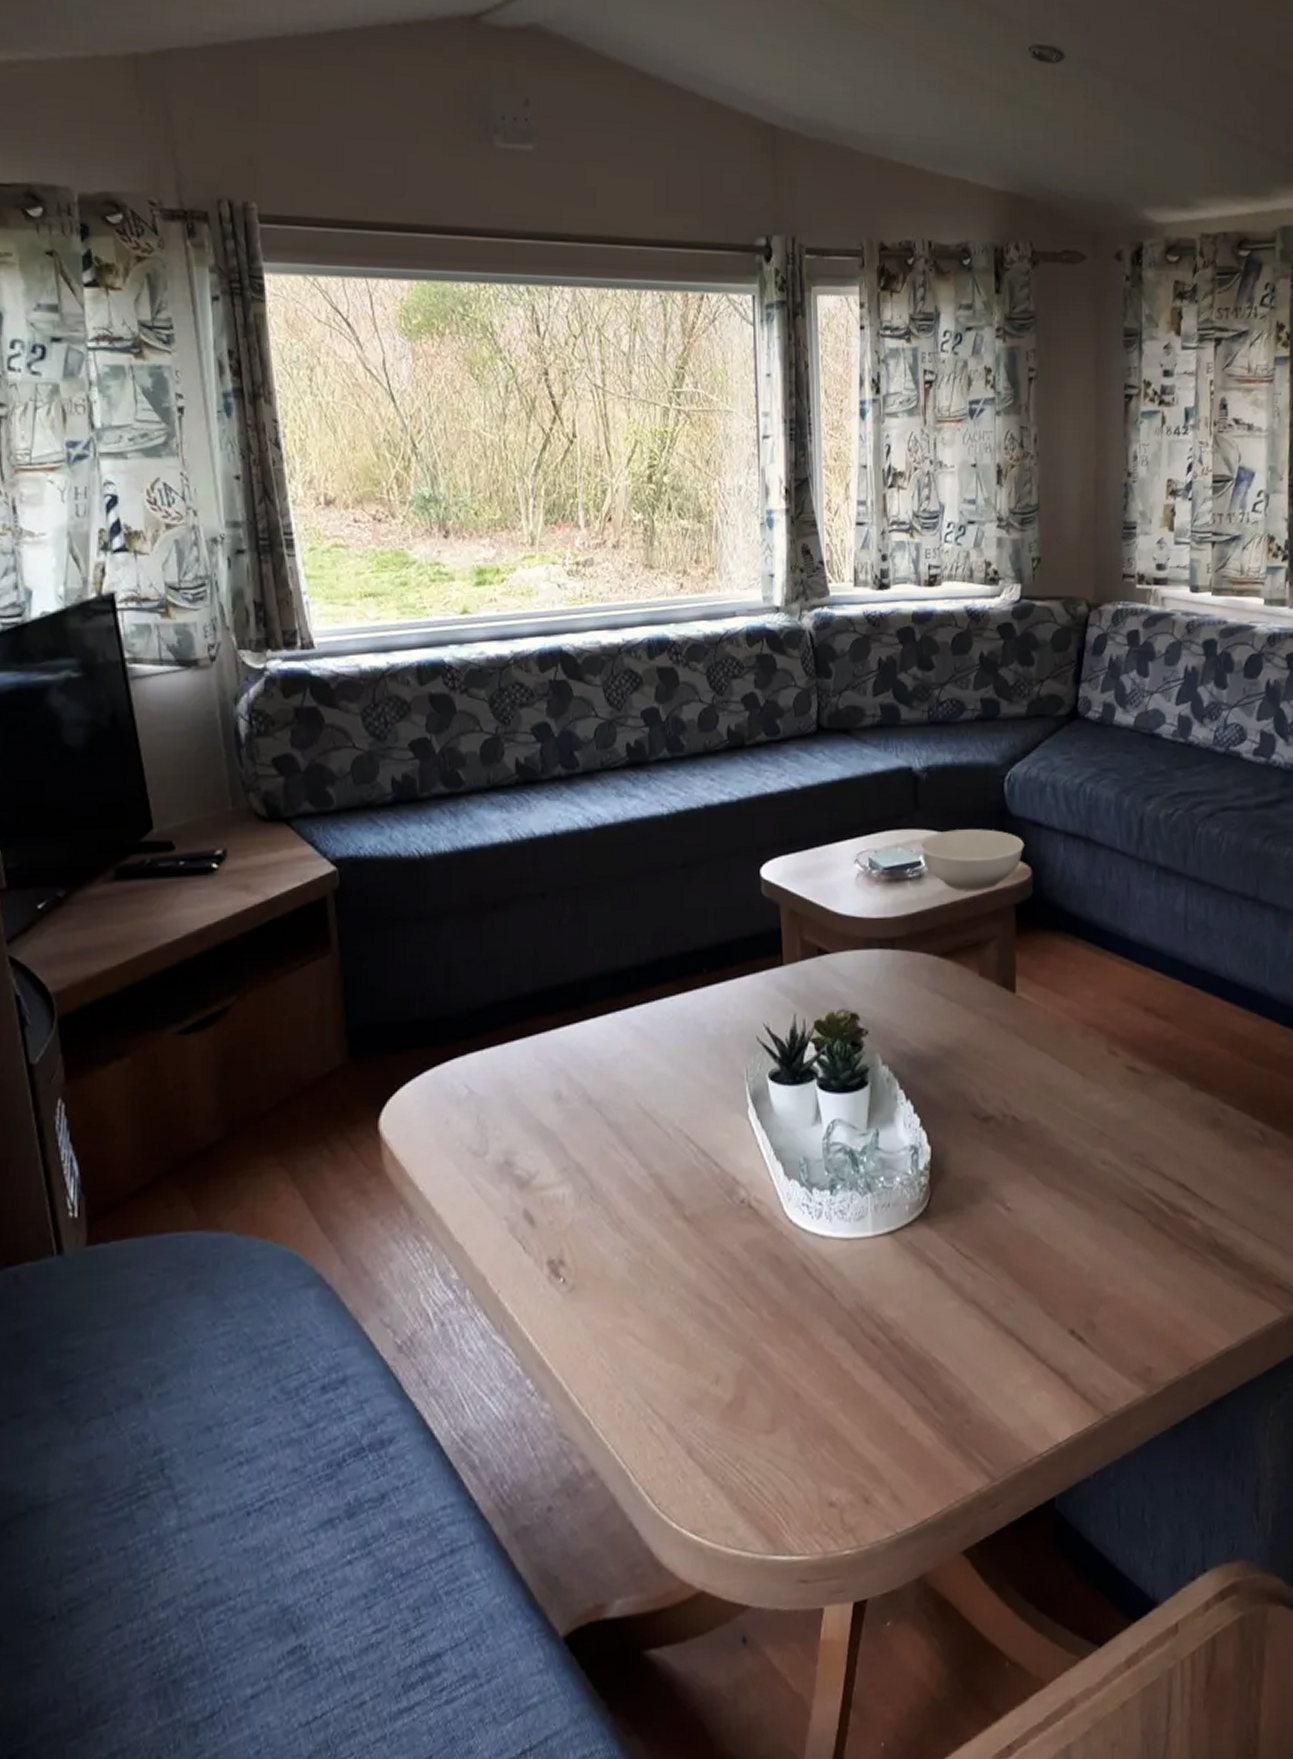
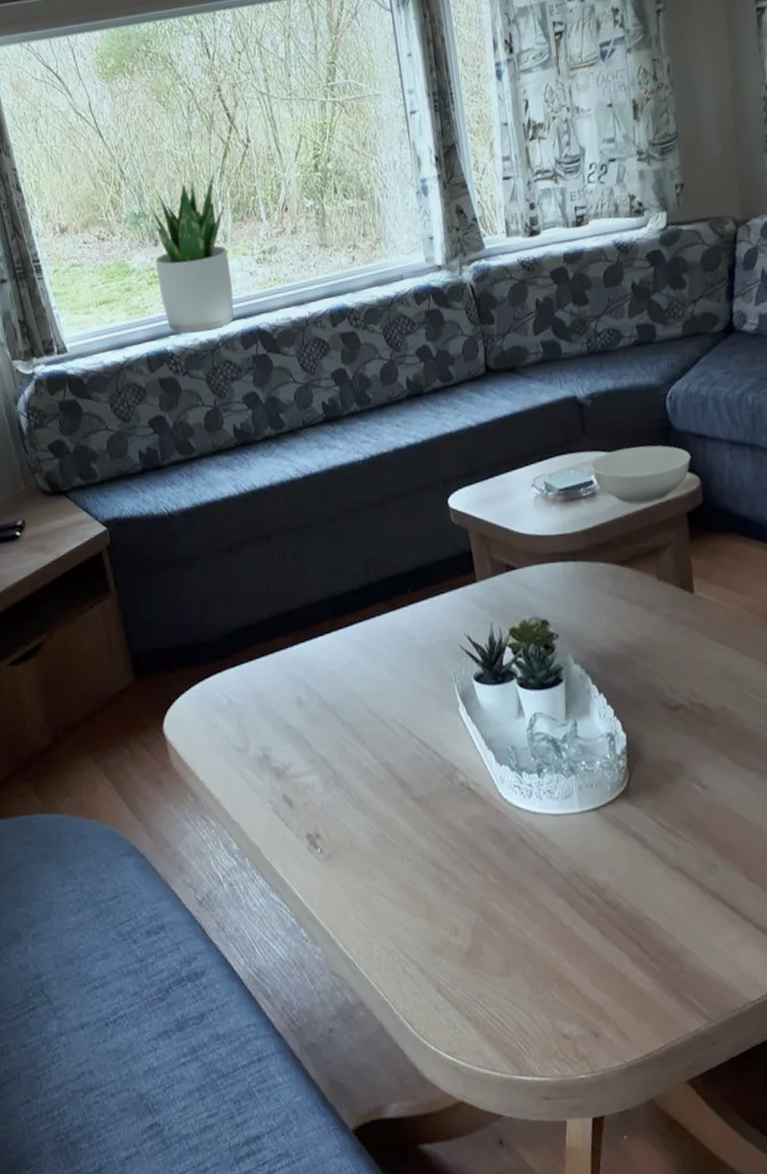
planter: none [442,465,535,645] -> present [148,174,234,333]

